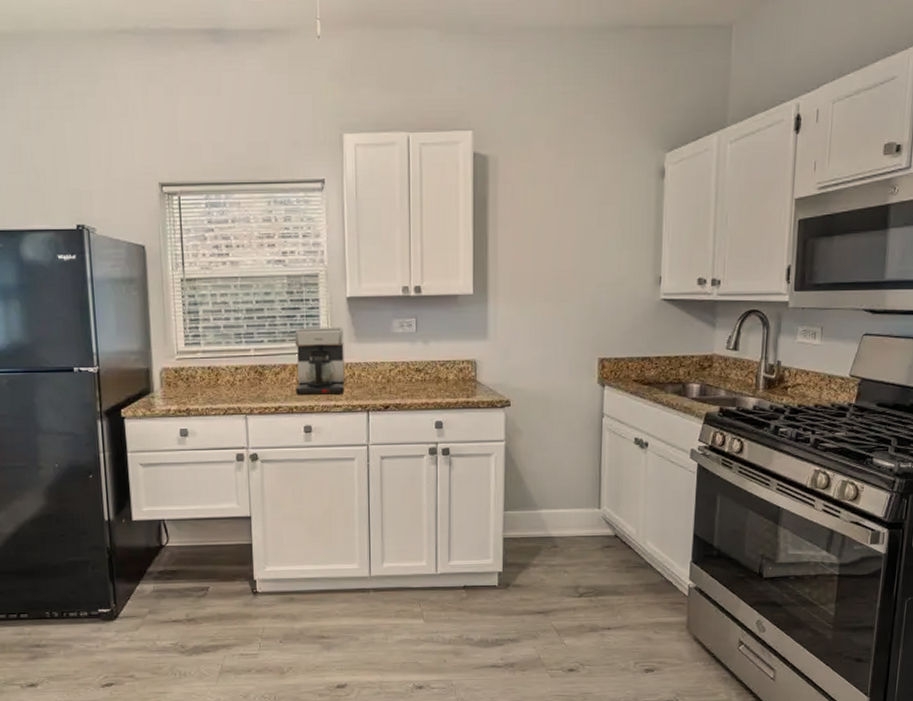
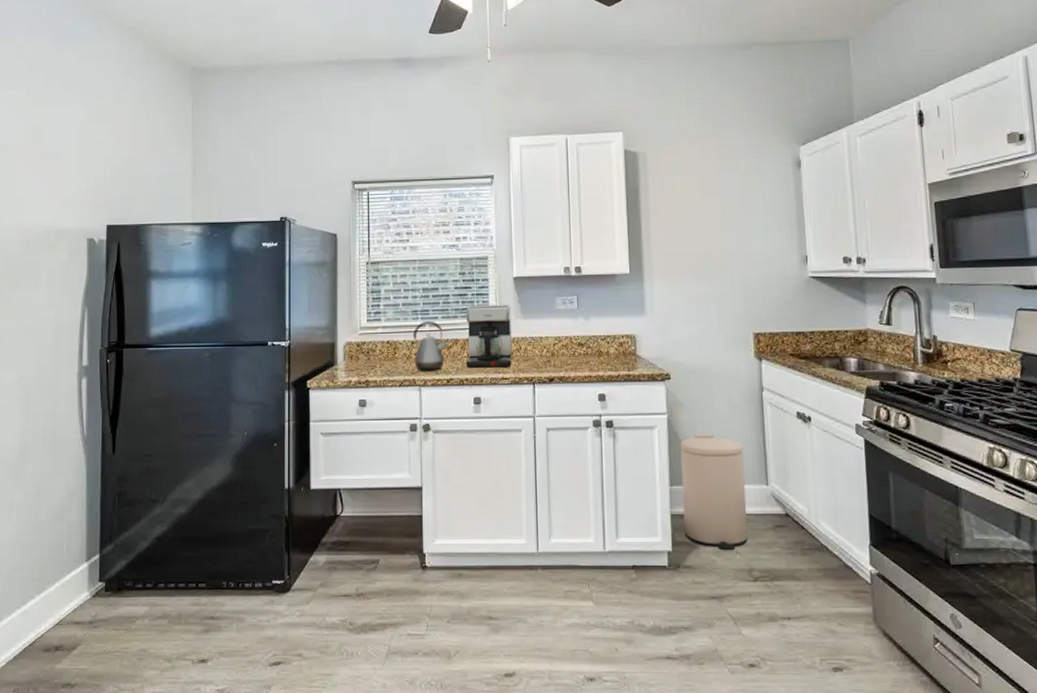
kettle: none [236,344,277,399] -> present [412,320,449,371]
pedal bin: none [515,461,579,571] -> present [680,434,748,551]

